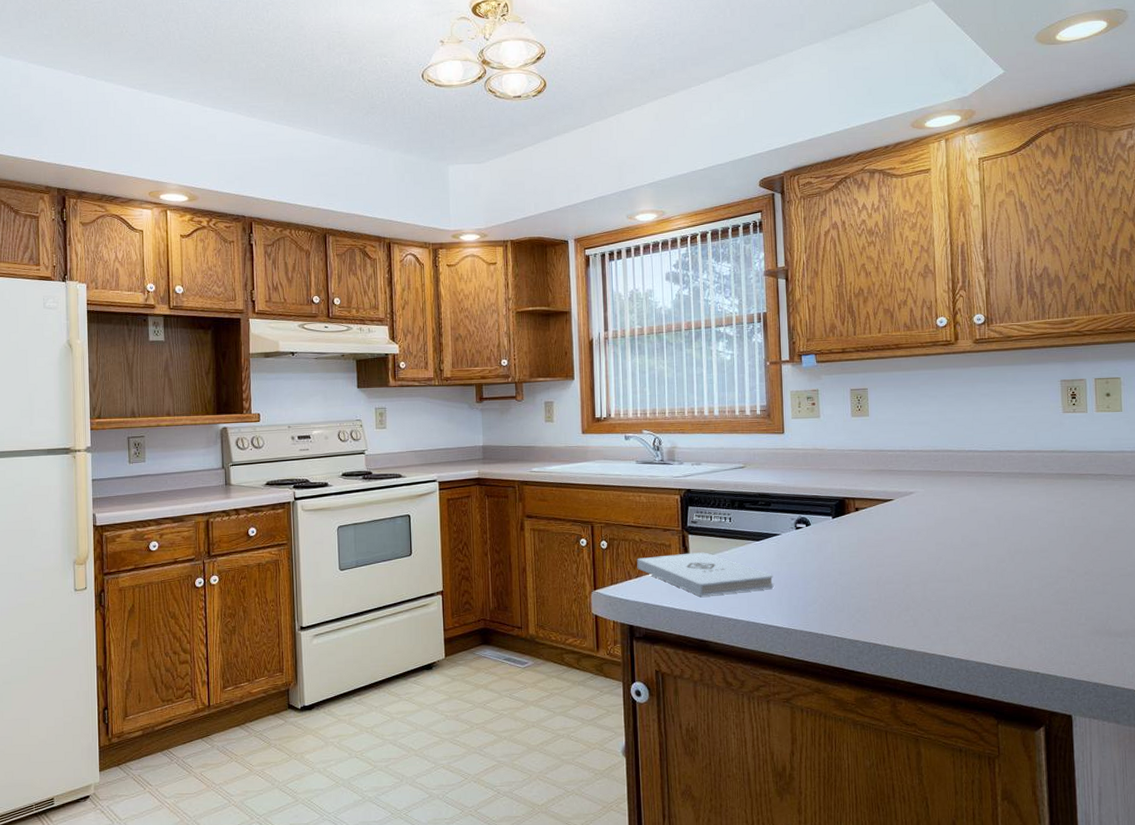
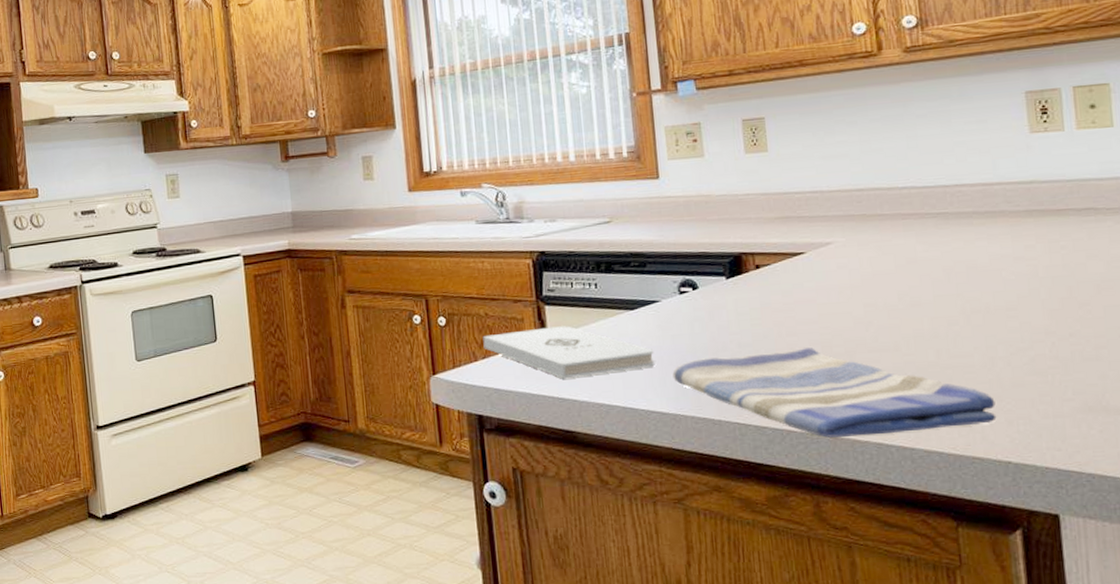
dish towel: none [787,577,1030,650] -> present [672,347,997,438]

